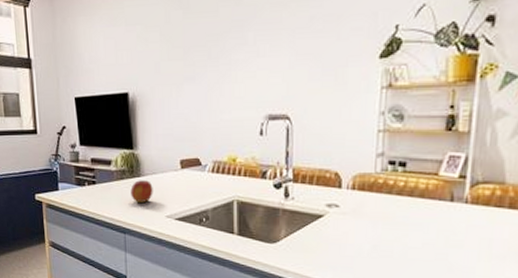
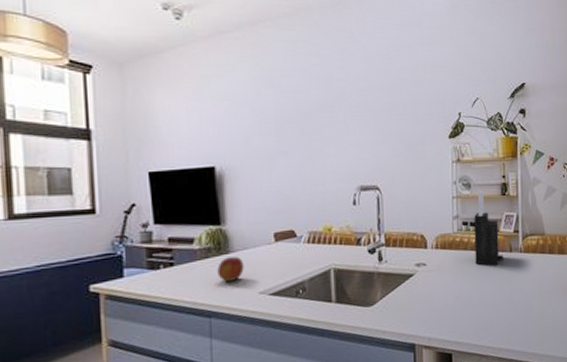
knife block: none [401,123,440,215] -> present [474,190,503,265]

